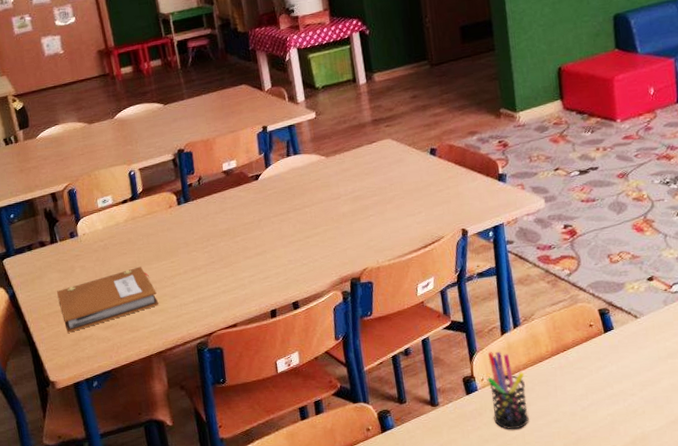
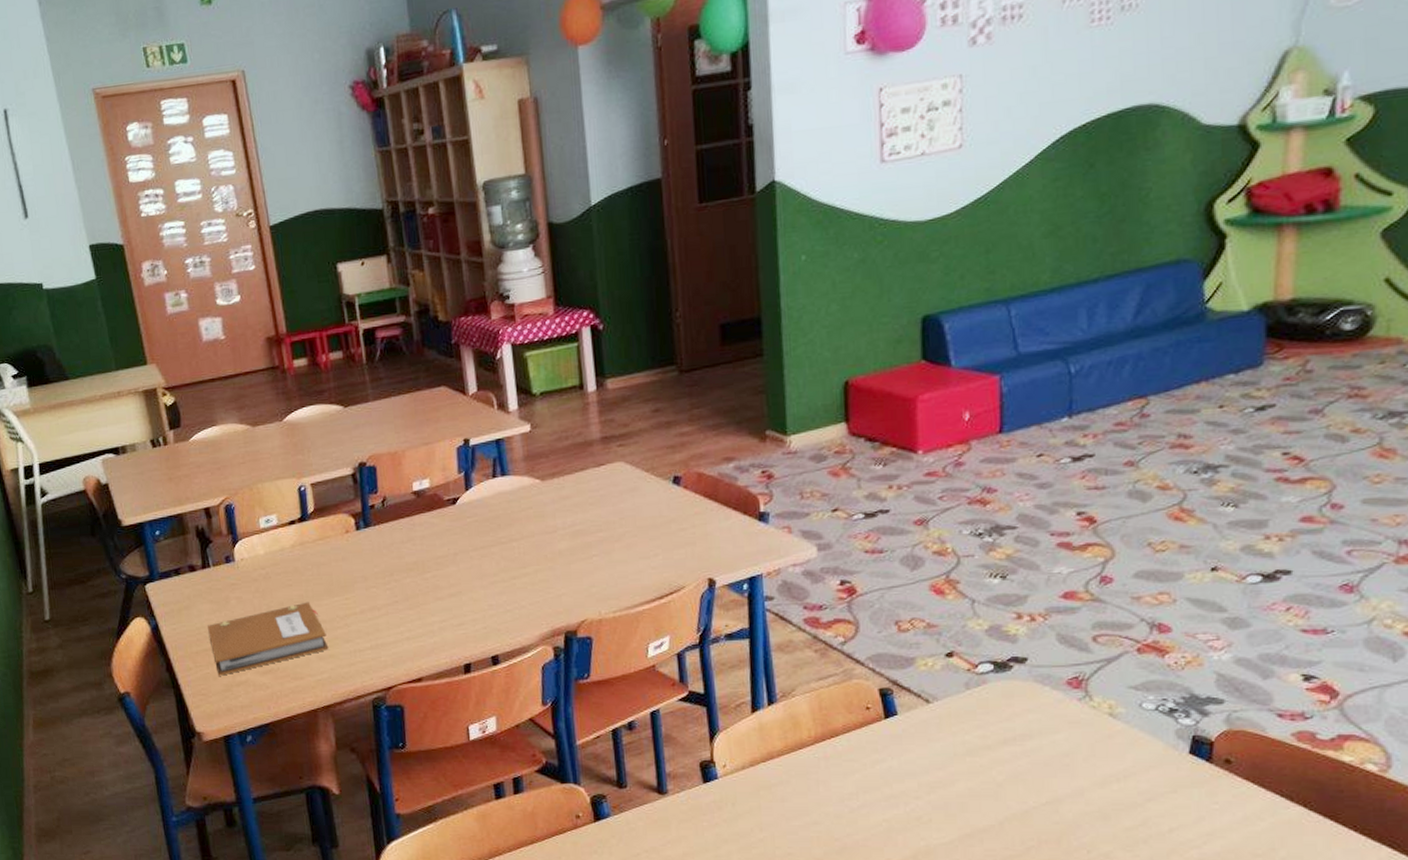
pen holder: present [487,351,529,430] -> none [730,732,781,830]

